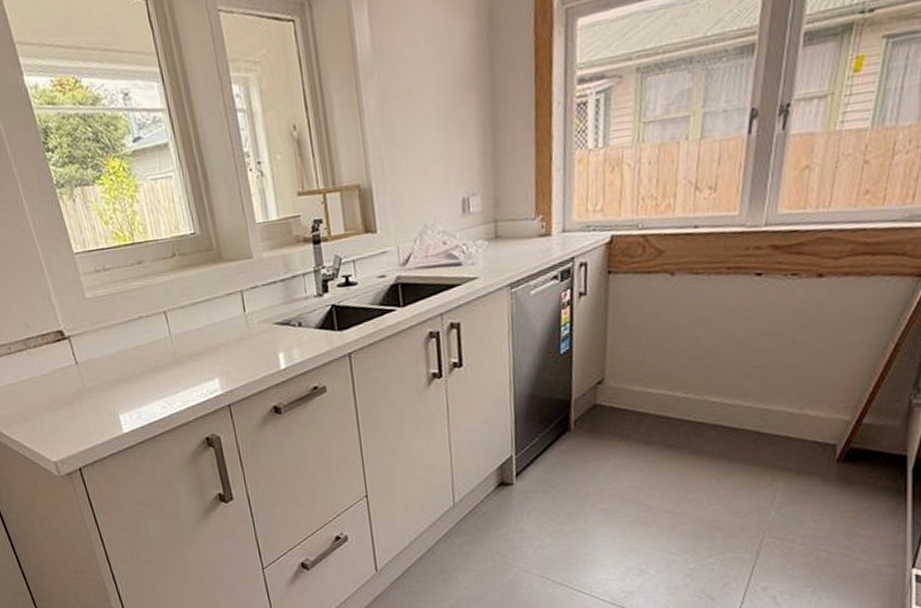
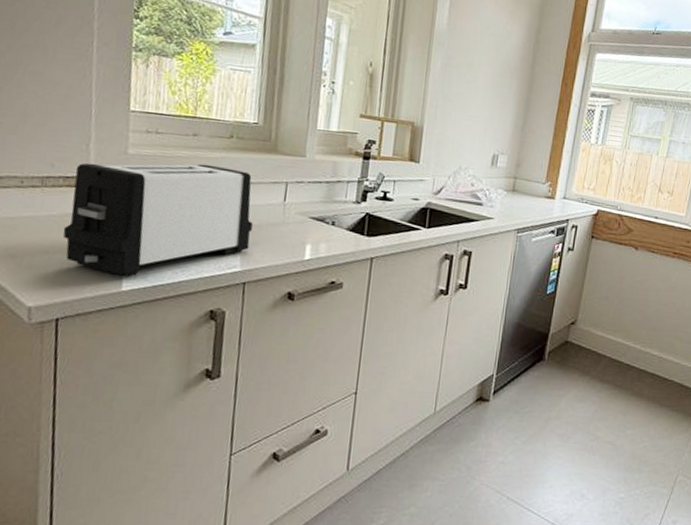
toaster: none [47,289,224,420] -> present [62,163,253,277]

